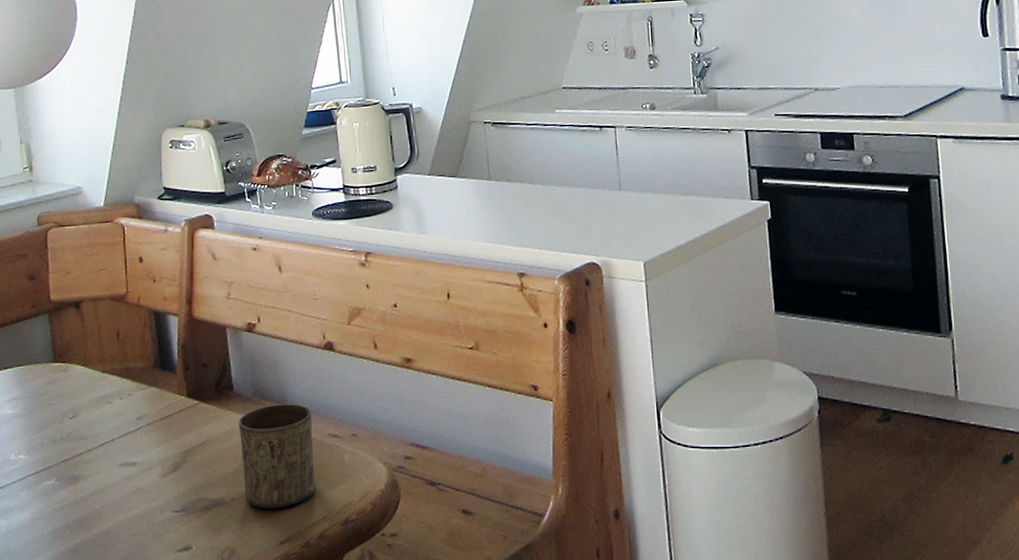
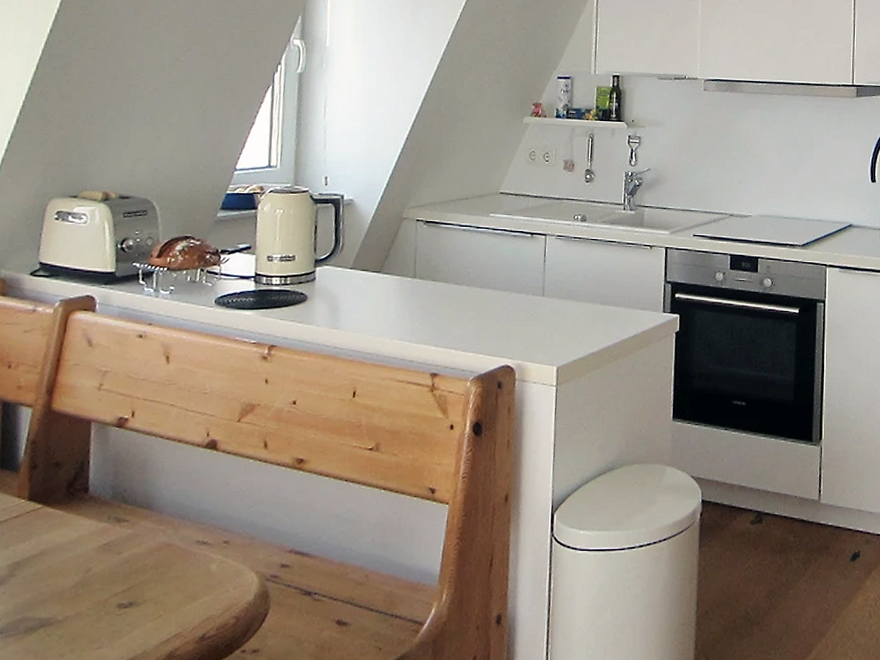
cup: present [238,404,316,508] -> none [82,508,180,627]

